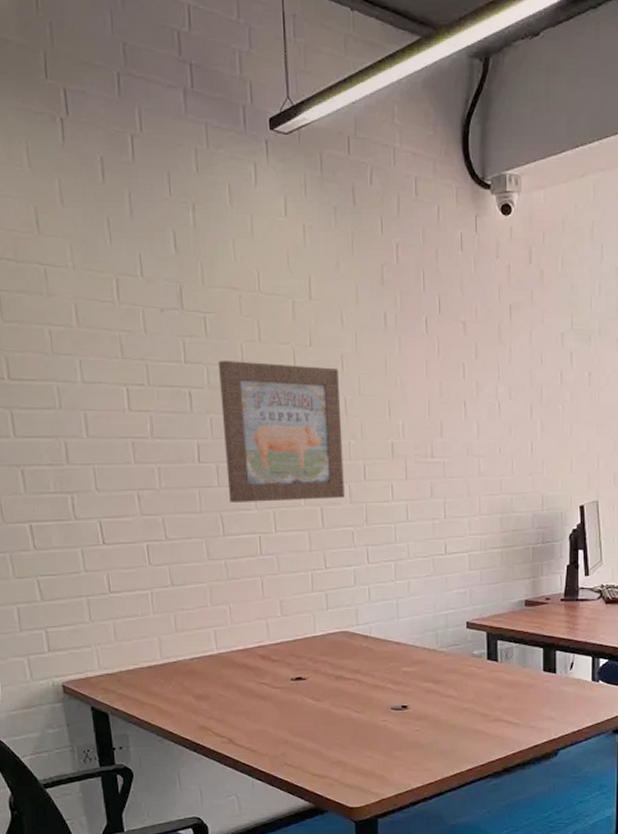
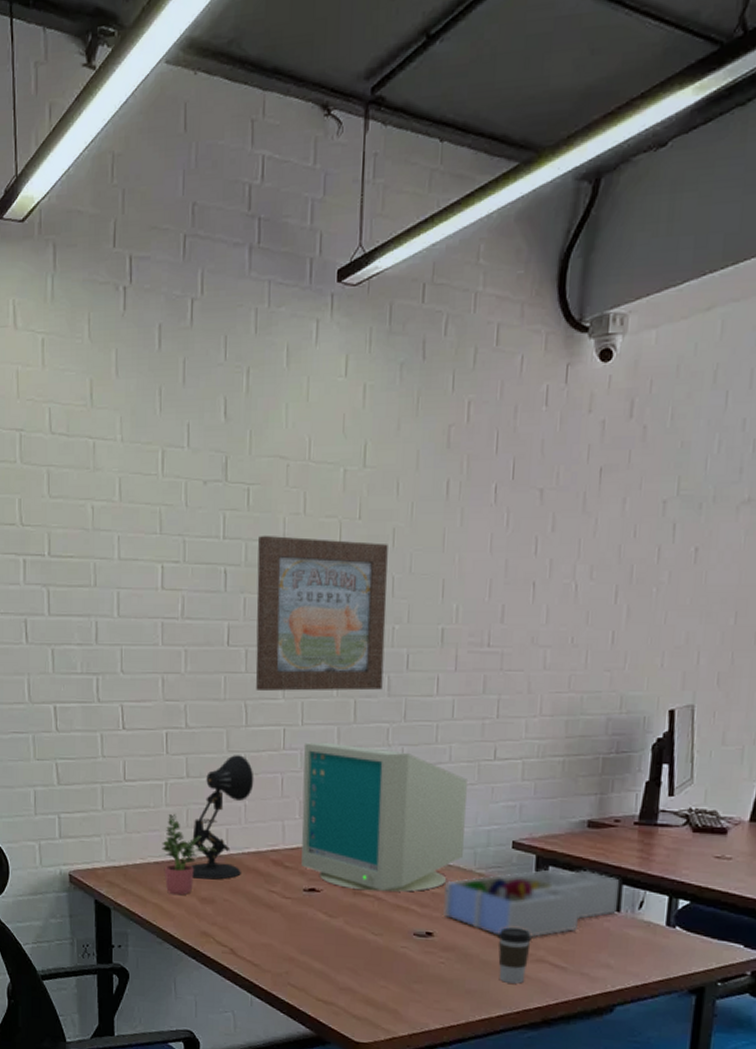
potted plant: none [153,620,208,695] -> present [162,813,218,896]
desk lamp: none [182,562,236,678] -> present [190,755,254,880]
computer monitor: none [279,546,428,675] -> present [301,741,467,892]
desk organizer: none [414,641,553,703] -> present [443,870,619,937]
coffee cup: none [462,694,489,741] -> present [498,927,531,984]

